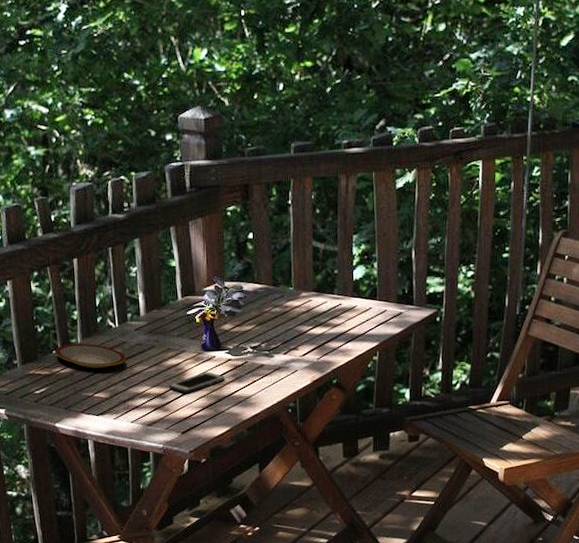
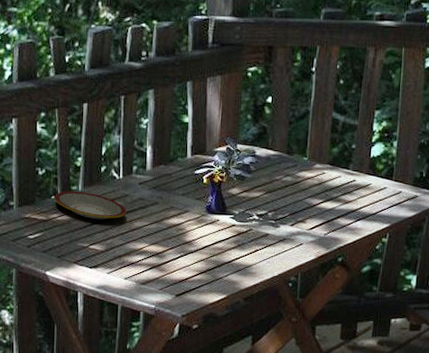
cell phone: present [169,371,225,393] -> none [168,235,227,255]

